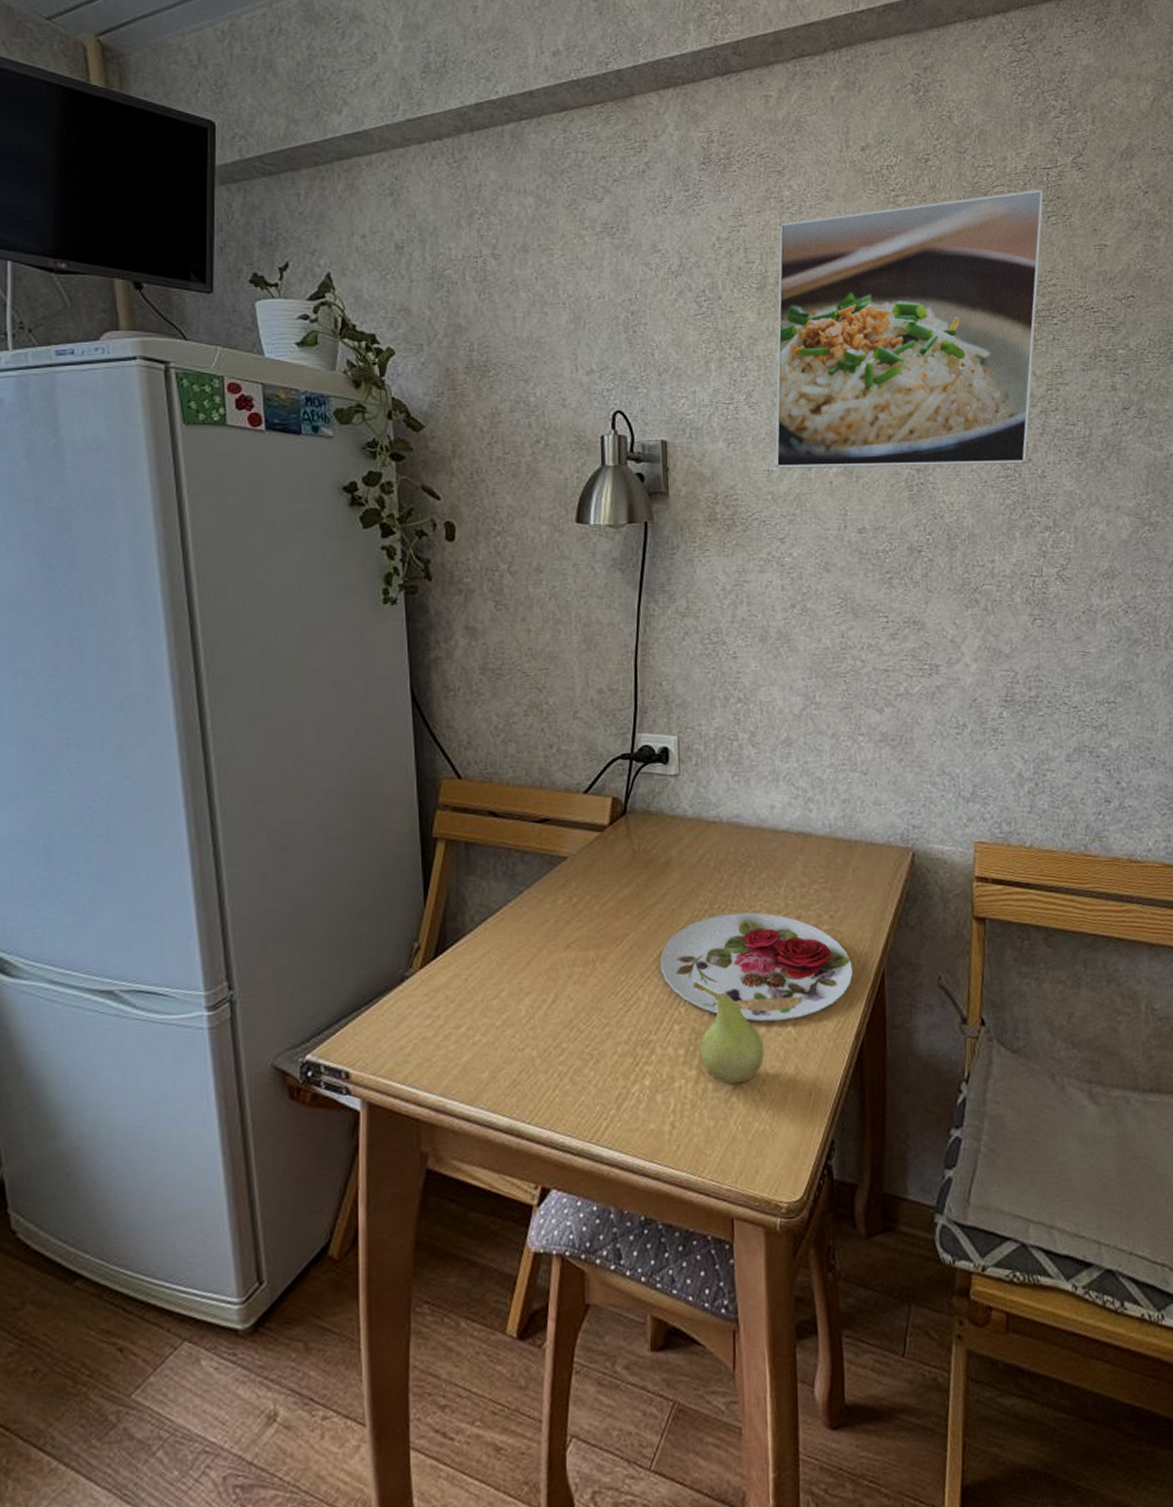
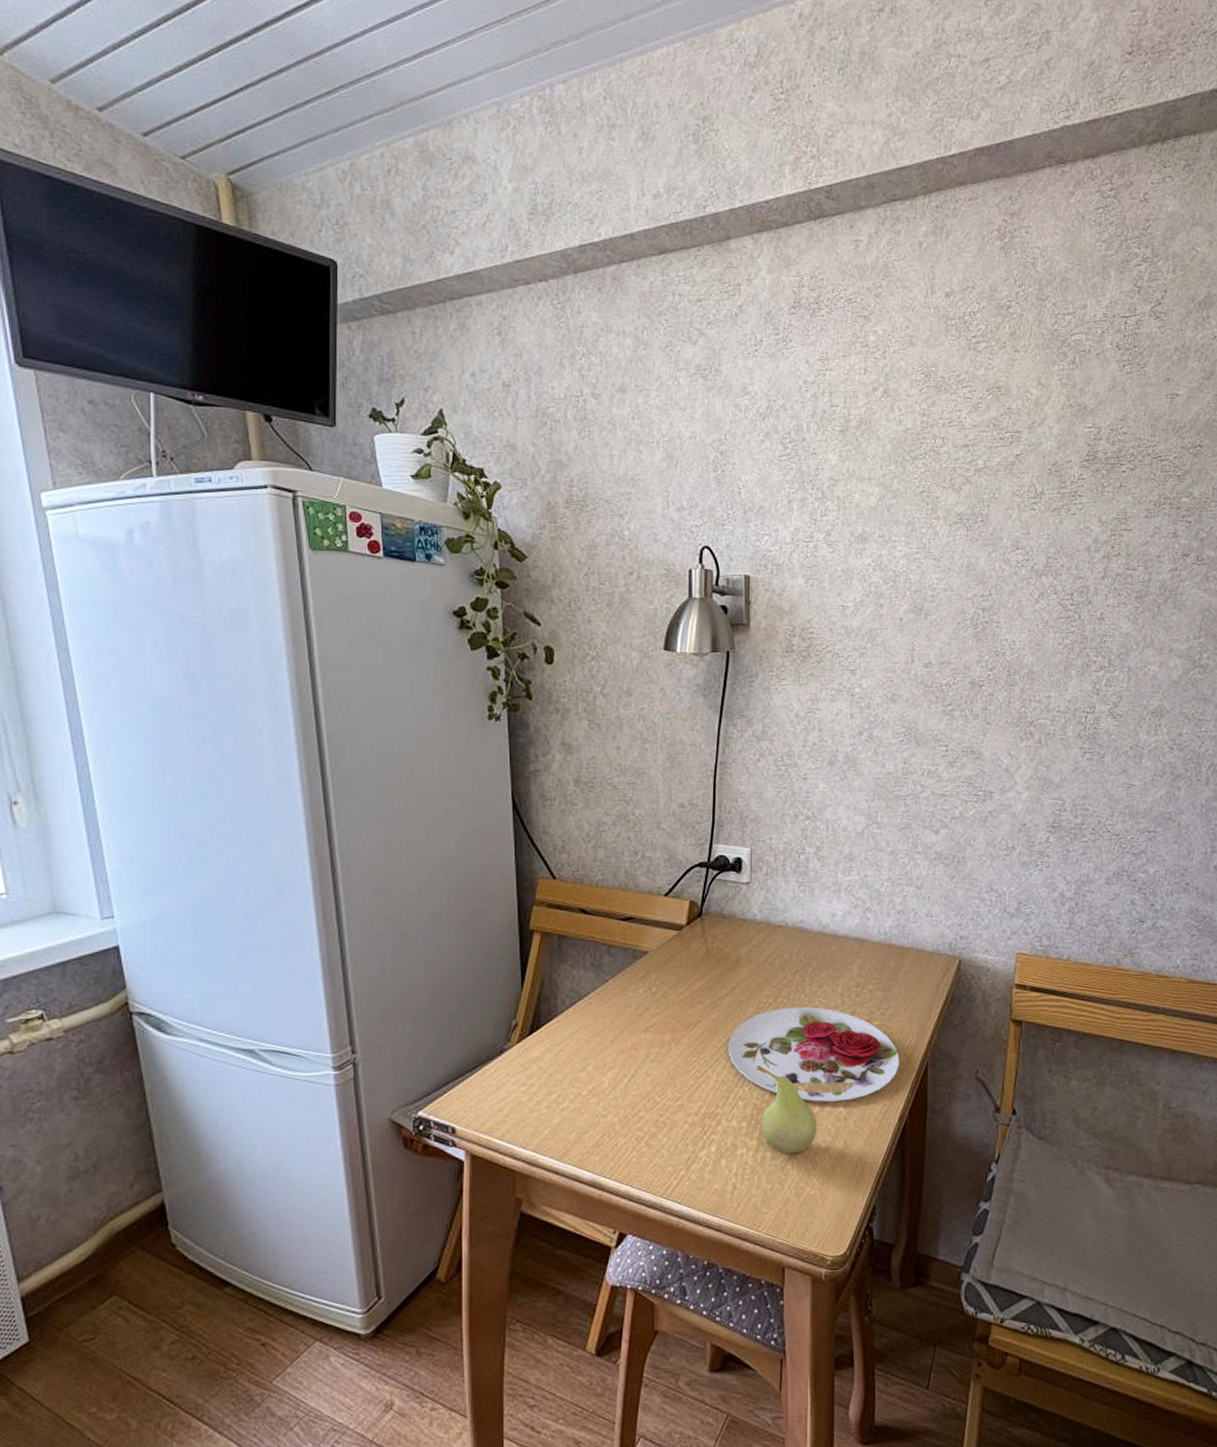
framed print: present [775,189,1044,469] -> none [849,337,1121,606]

